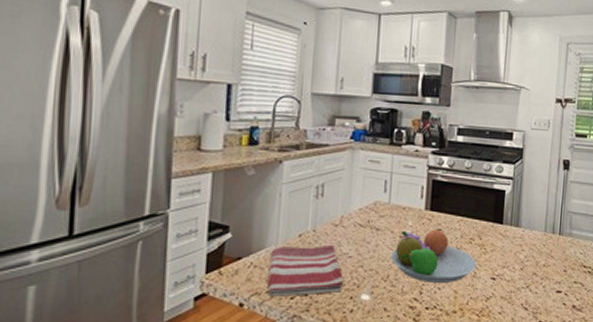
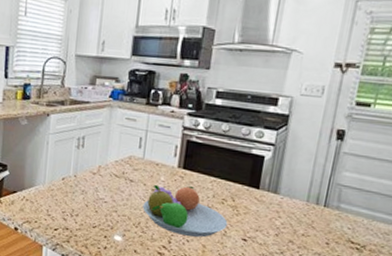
dish towel: present [267,244,344,297] -> none [36,186,100,231]

